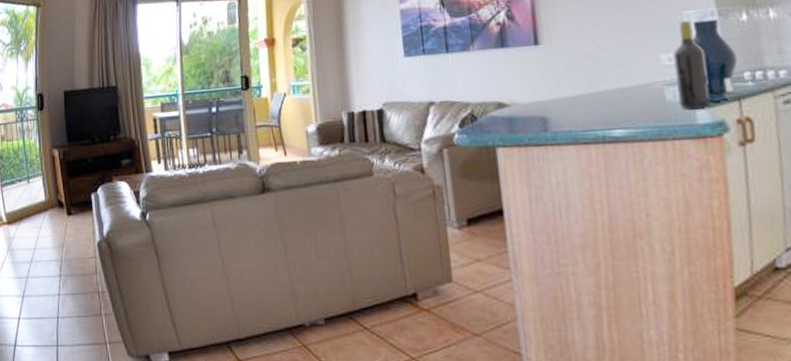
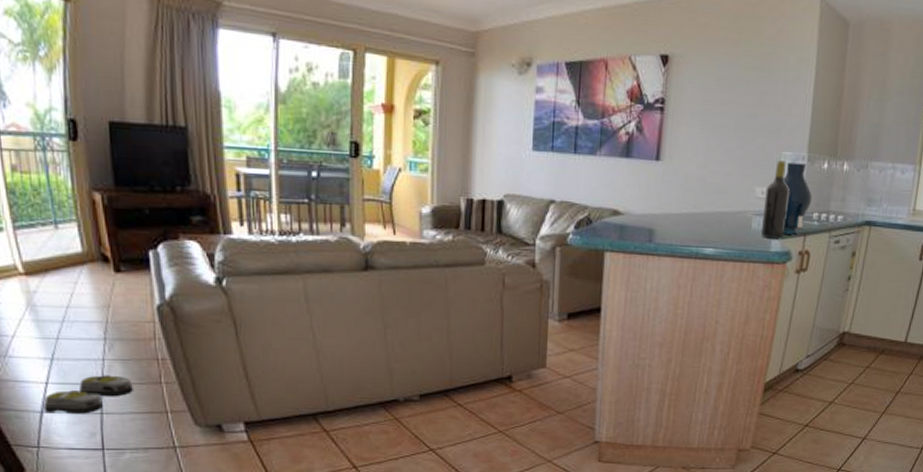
slippers: none [17,309,80,347] -> present [44,375,133,414]

